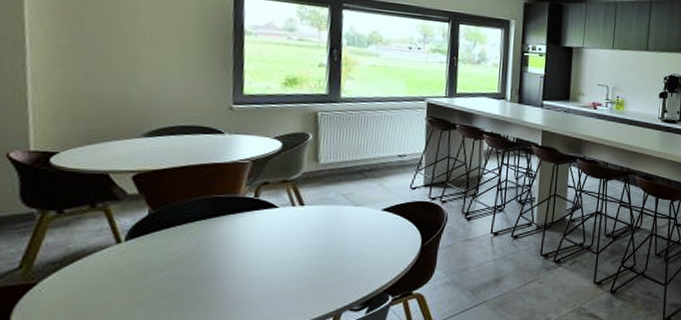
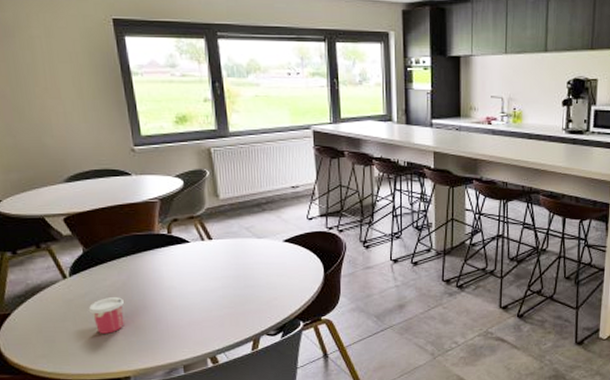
cup: none [140,266,187,309] -> present [88,297,125,334]

